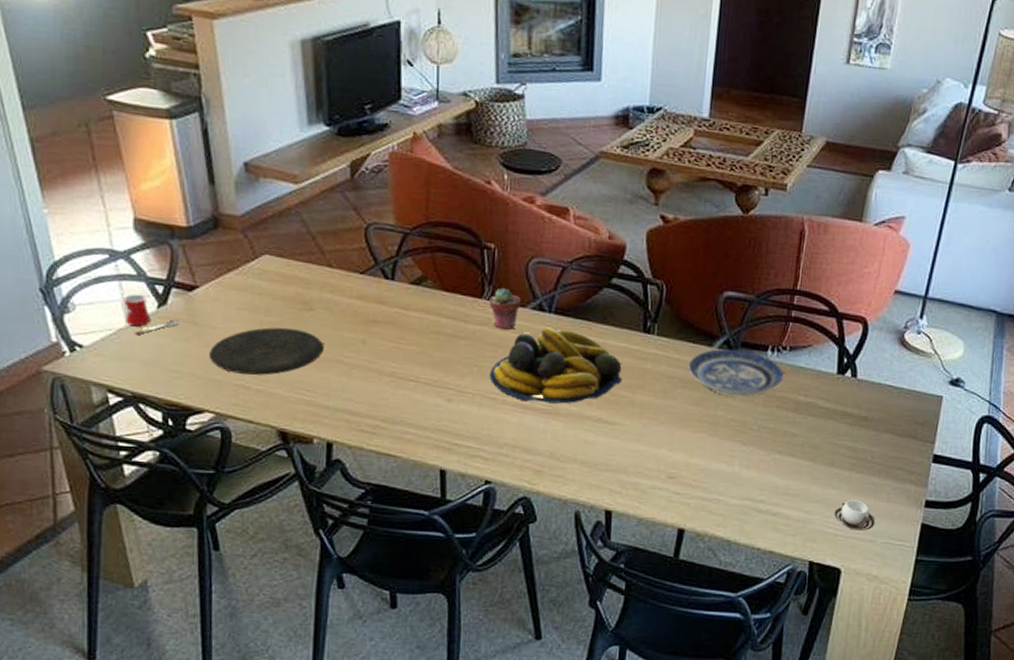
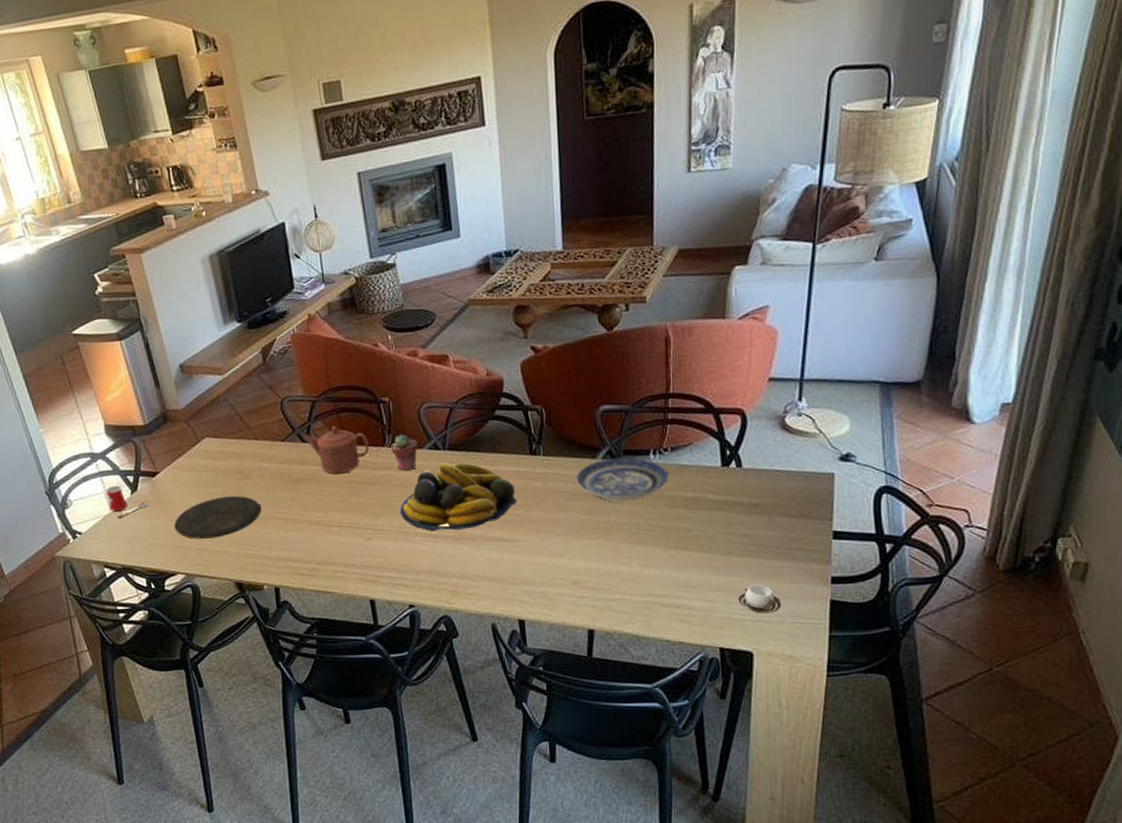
teapot: none [387,265,465,322] -> present [303,425,370,474]

